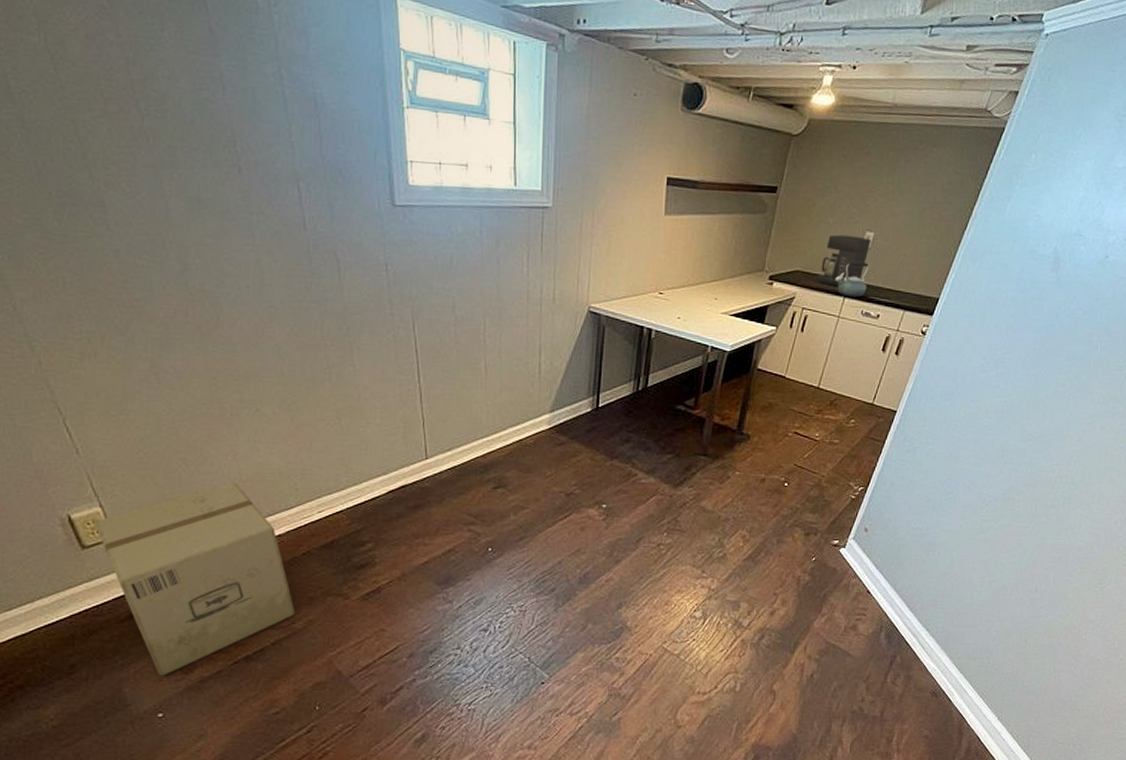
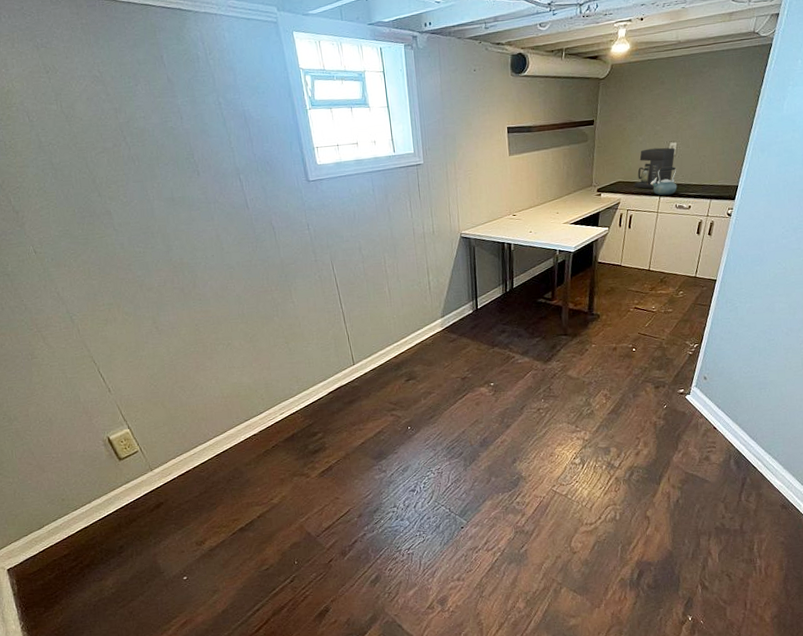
cardboard box: present [95,482,295,676] -> none [126,399,272,549]

